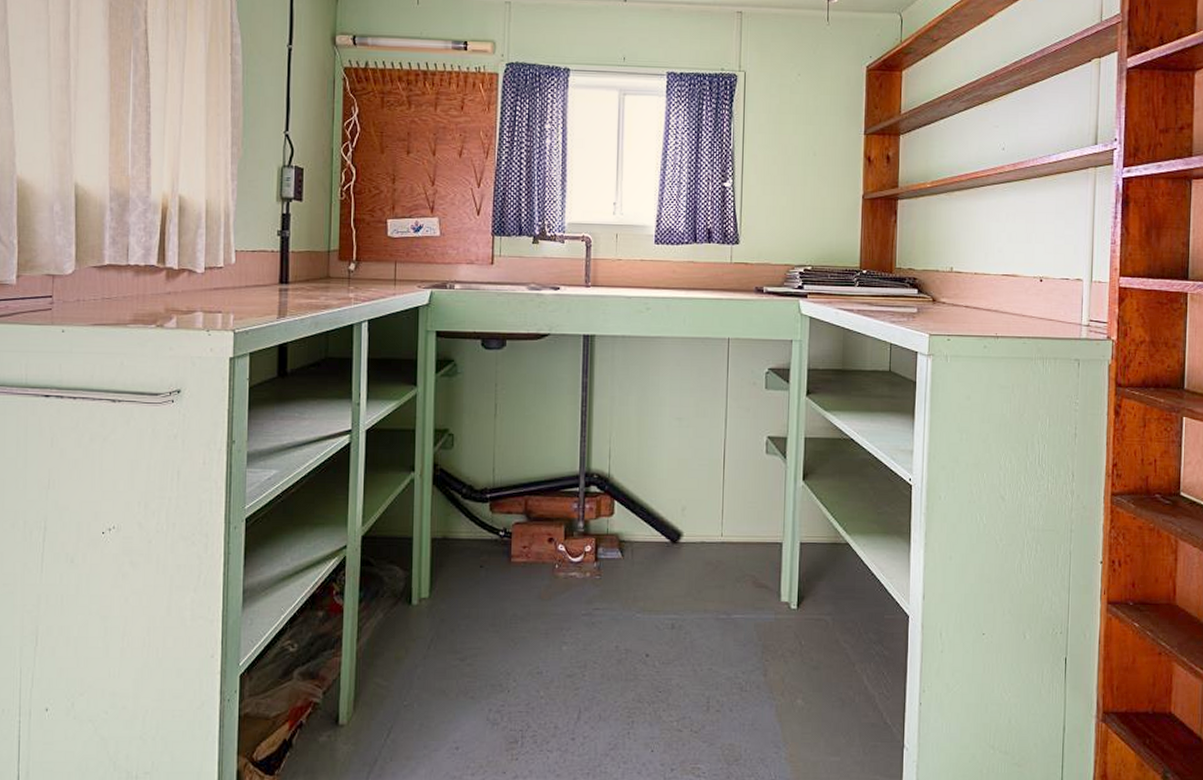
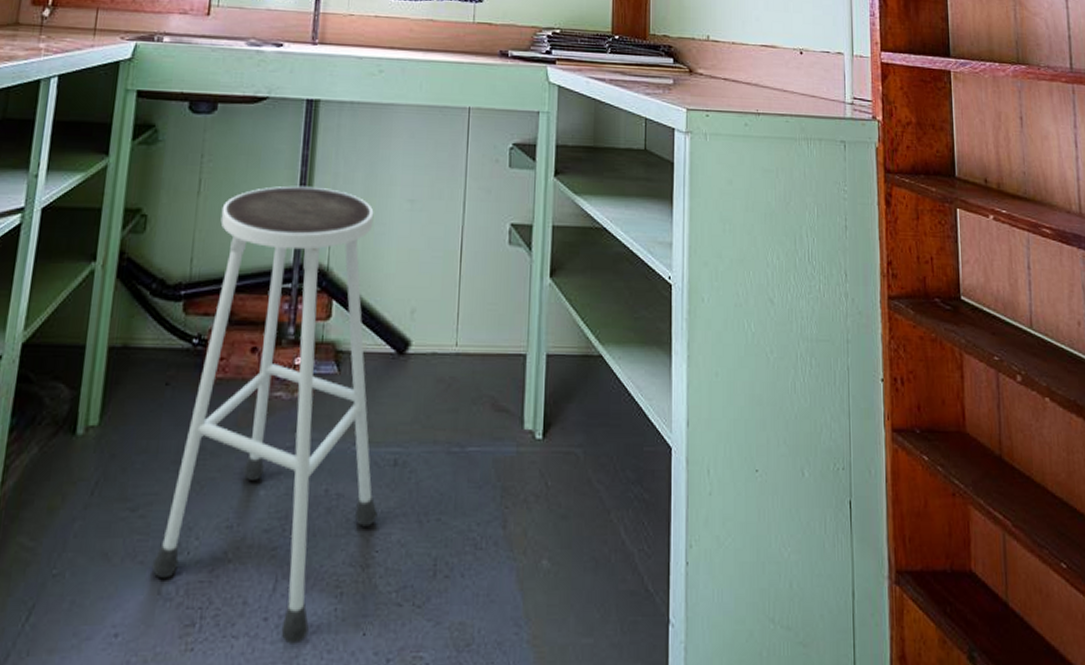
stool: none [480,408,659,757] -> present [151,185,378,644]

